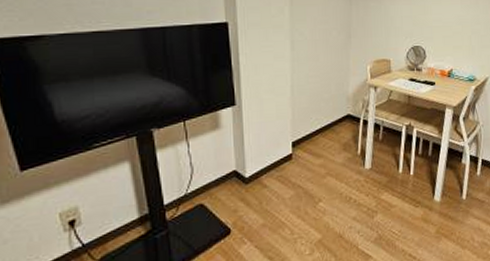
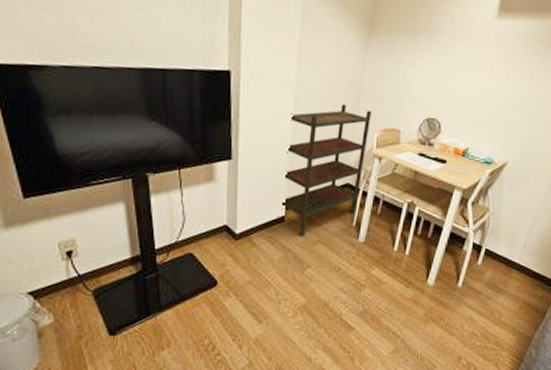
bookshelf: none [285,41,363,171] -> present [277,103,372,236]

